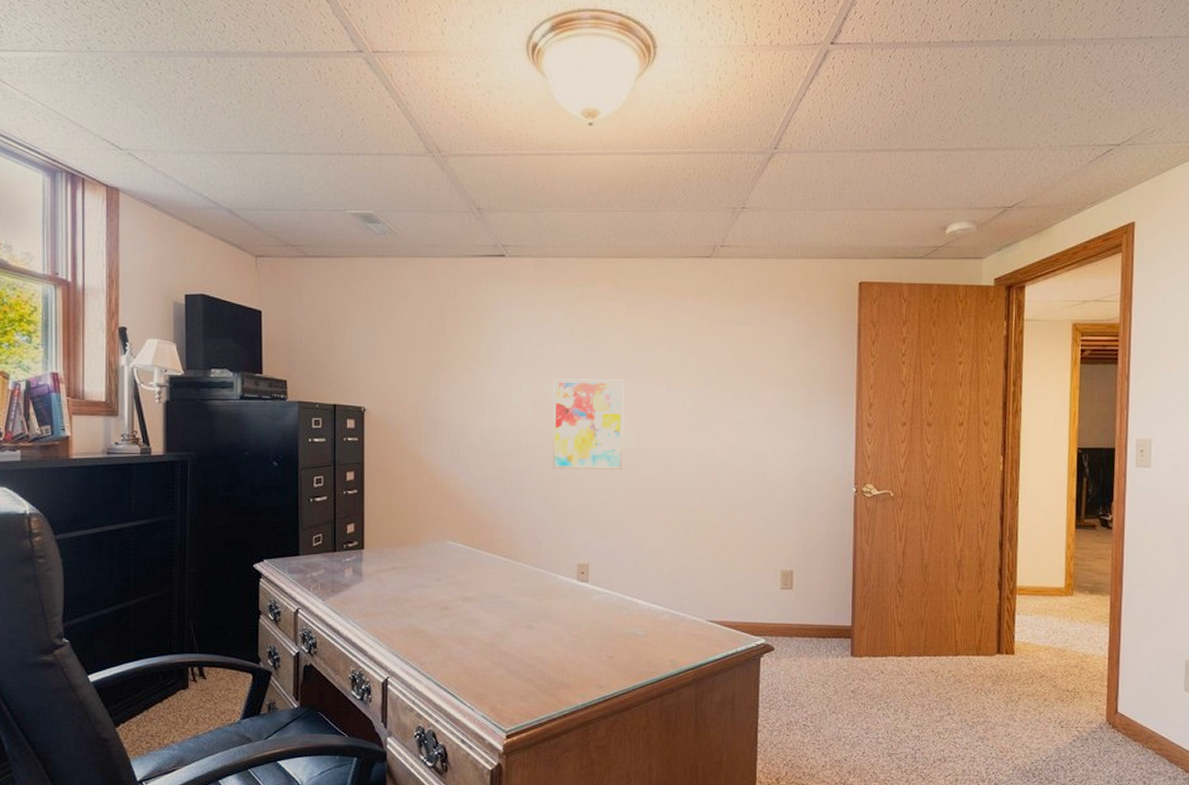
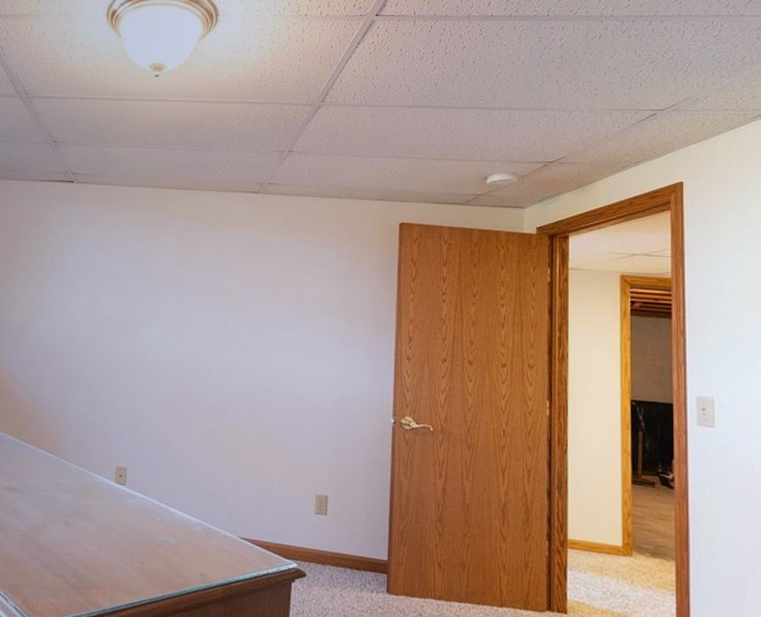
wall art: present [552,379,624,469] -> none [100,291,172,380]

